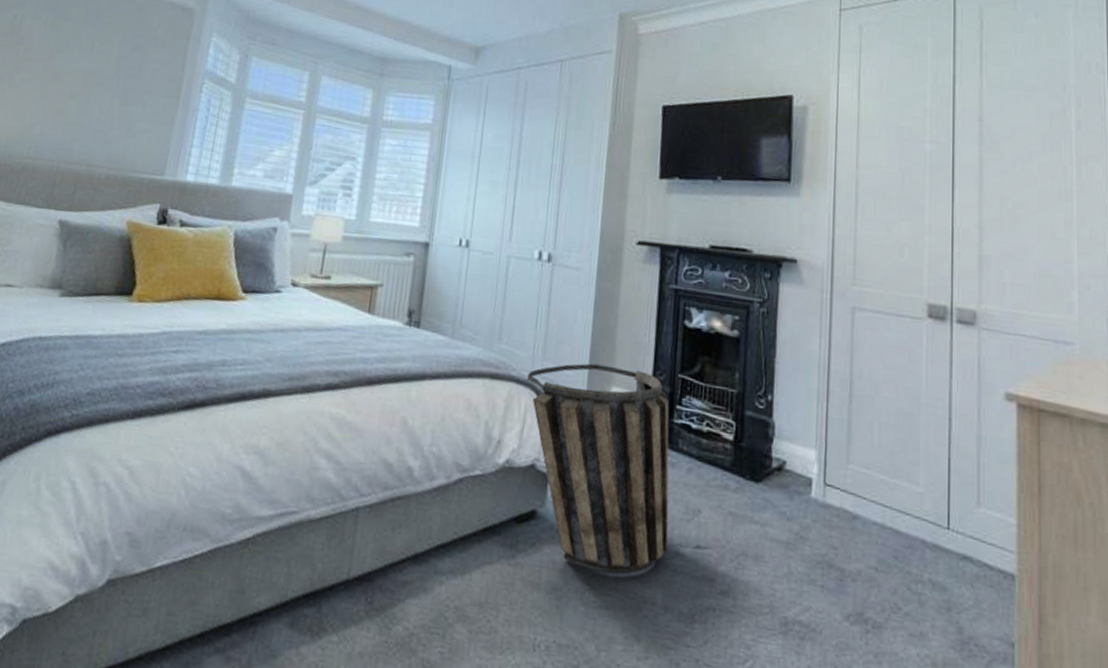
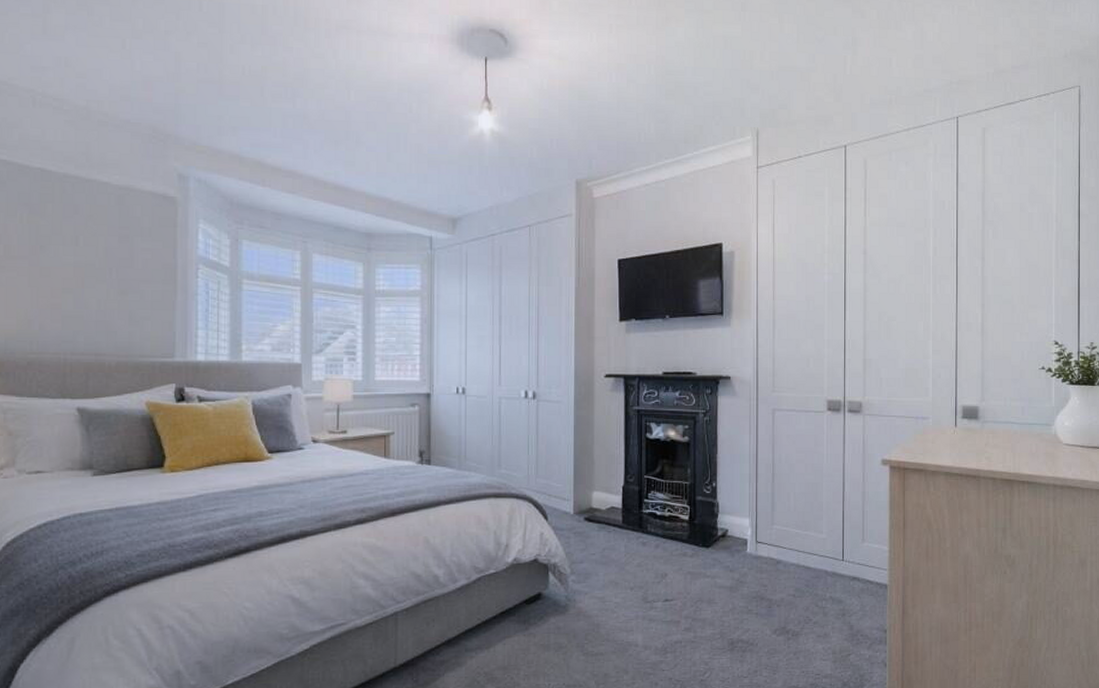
basket: present [527,363,670,575] -> none [525,476,645,630]

